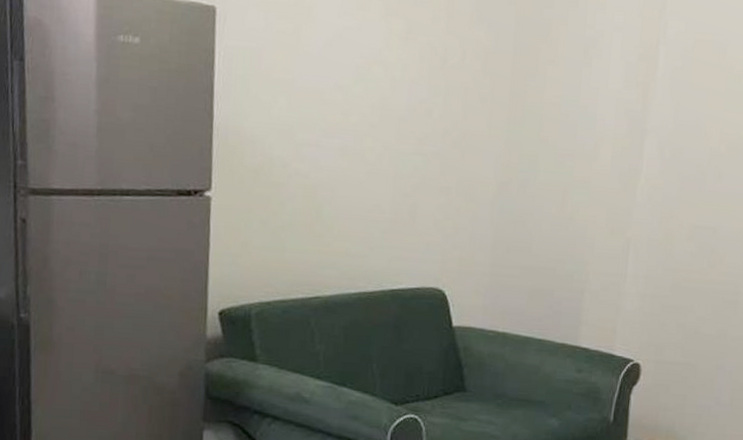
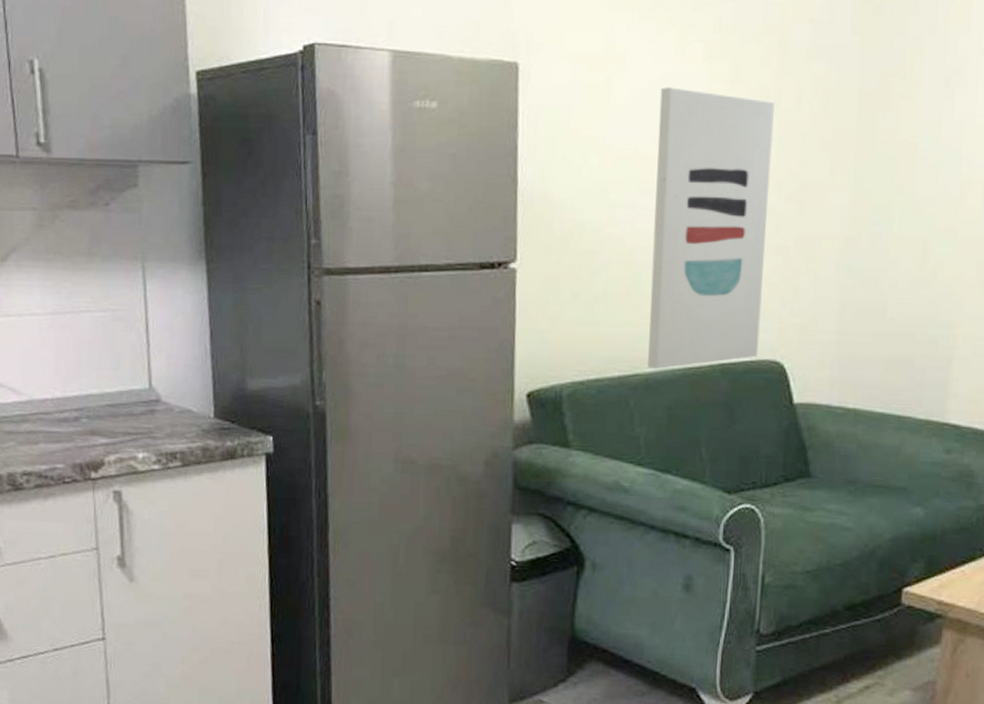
wall art: none [327,39,442,293] -> present [648,87,774,369]

